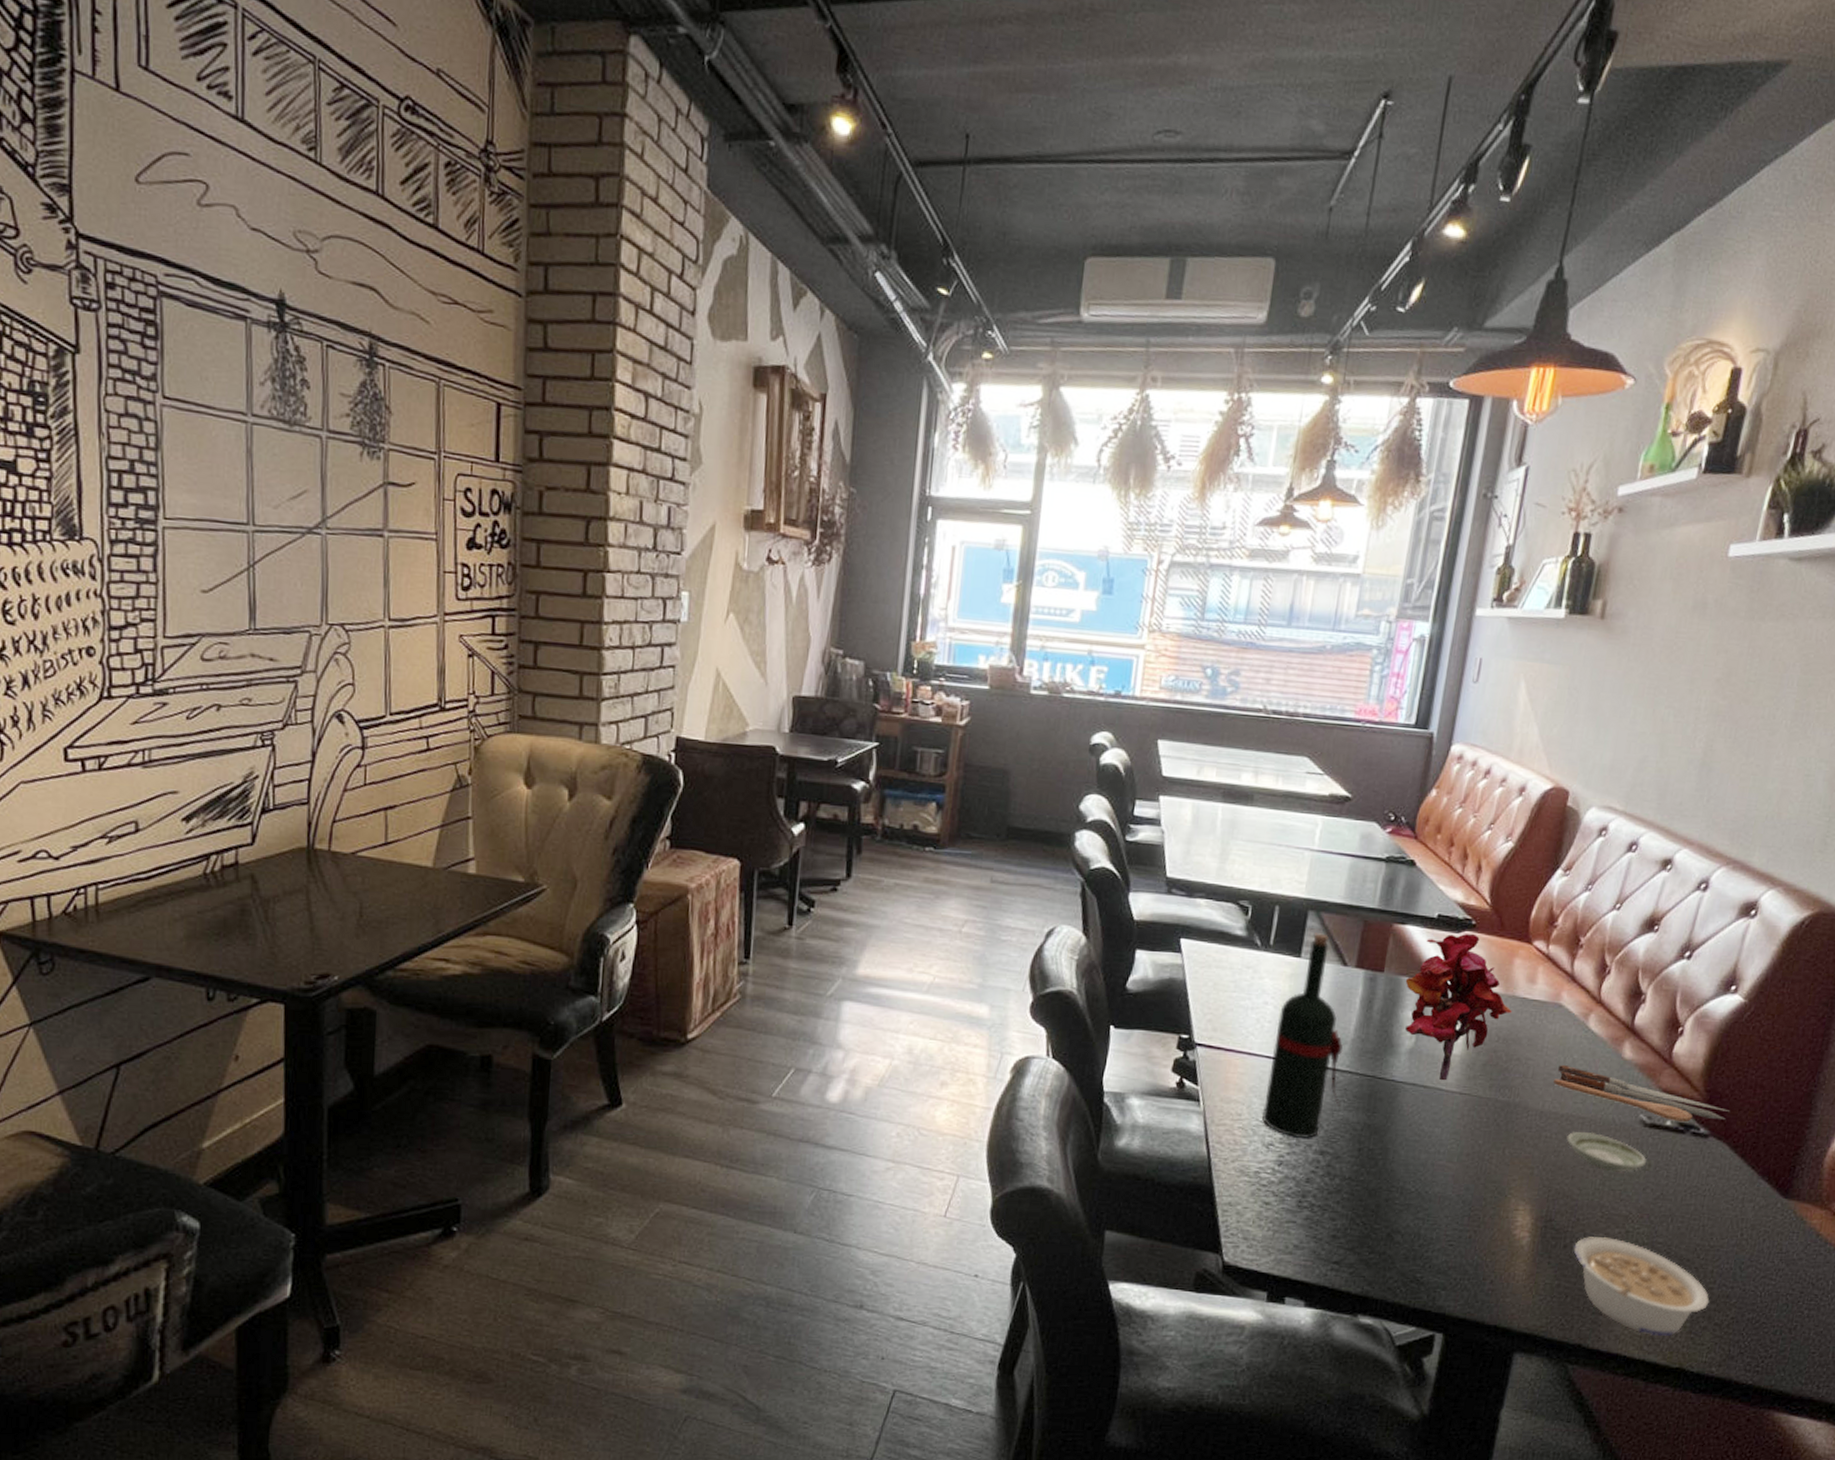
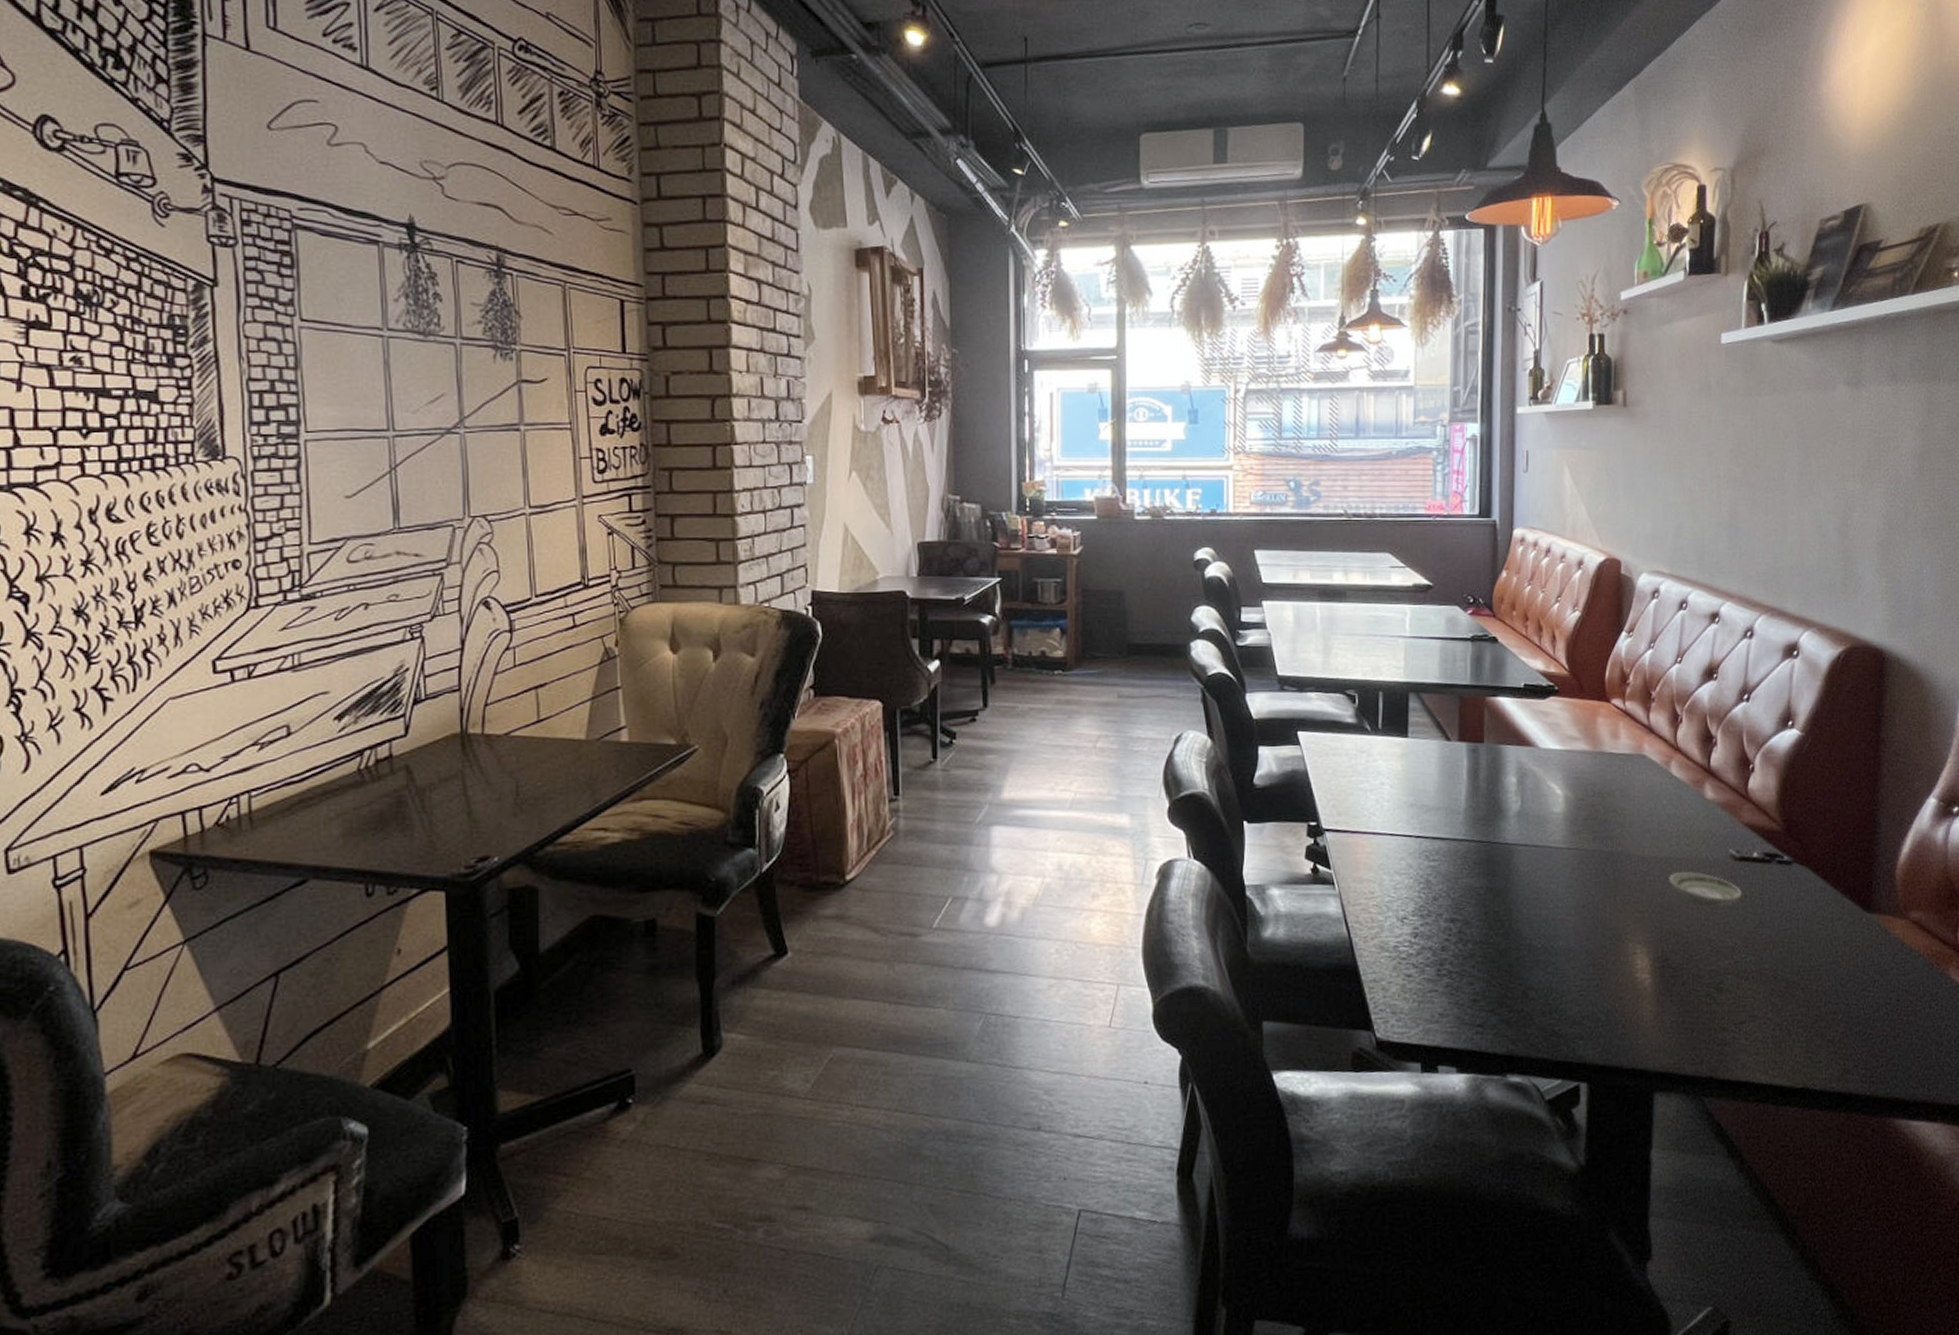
wine bottle: present [1262,933,1344,1138] -> none [1393,713,1463,909]
artificial flower: present [1405,933,1512,1081] -> none [1504,698,1602,839]
spoon: present [1553,1064,1730,1123] -> none [1649,810,1806,853]
legume: present [1573,1237,1710,1337] -> none [1691,969,1819,1060]

